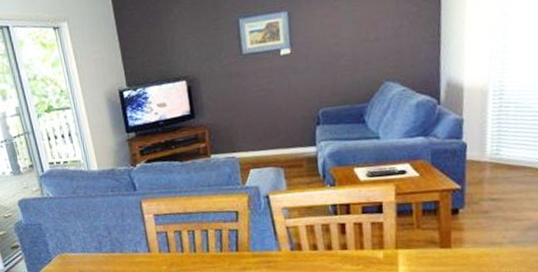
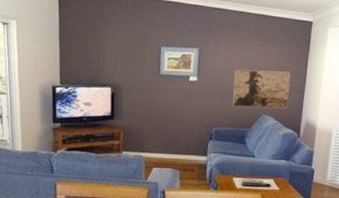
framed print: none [338,18,419,78] -> present [232,70,291,109]

